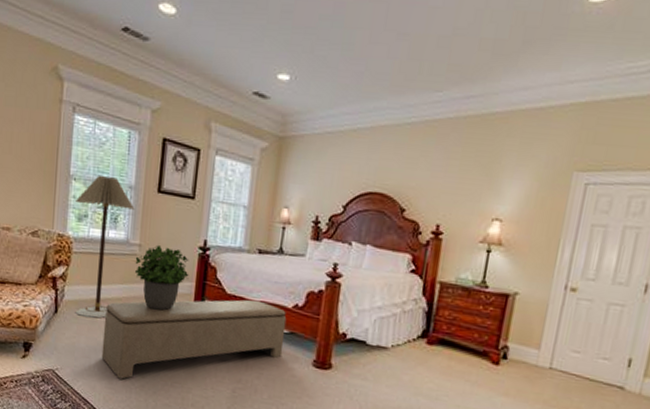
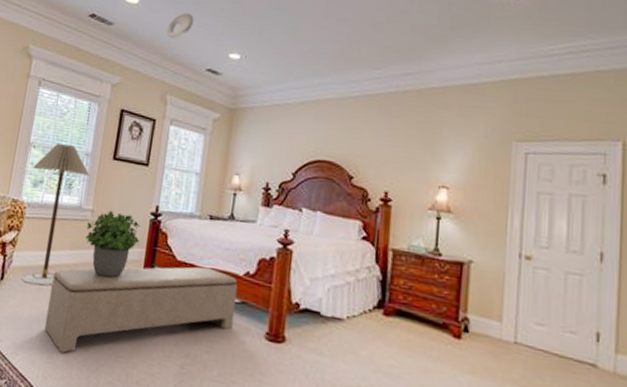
ceiling light: none [209,25,239,58] -> present [167,13,194,40]

